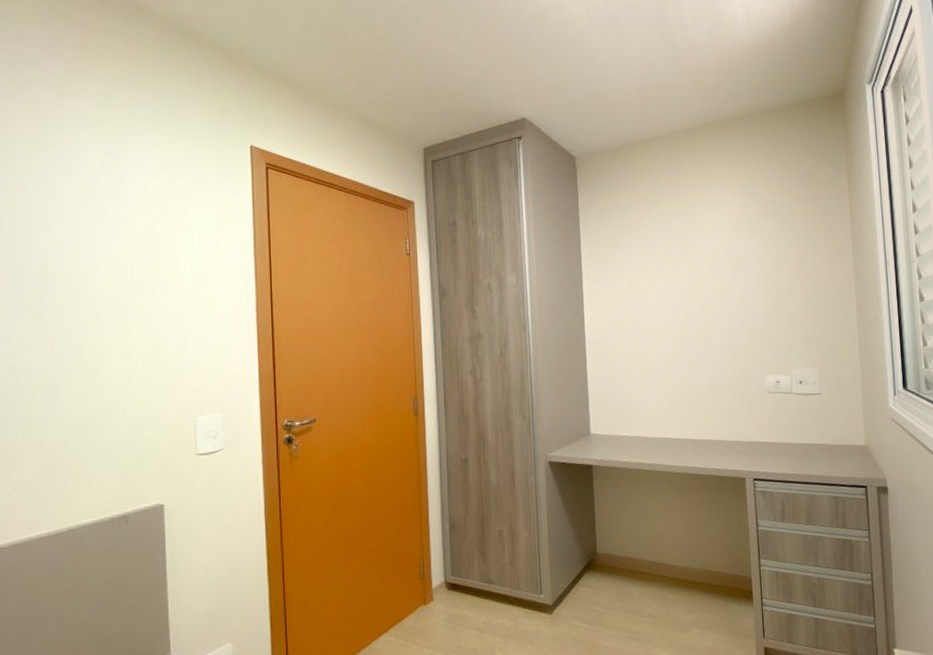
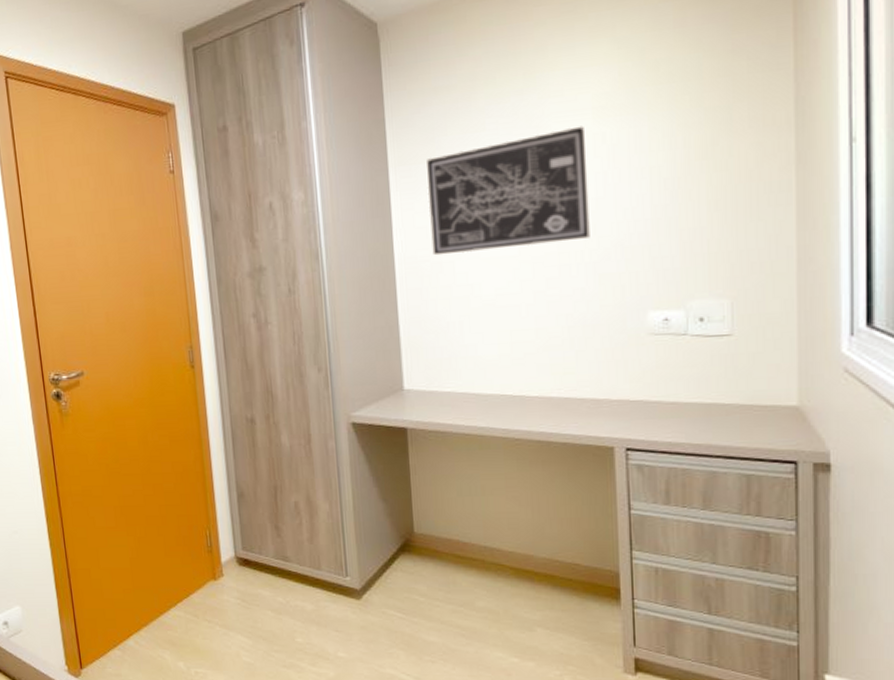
wall art: none [610,242,725,330] -> present [427,126,590,256]

